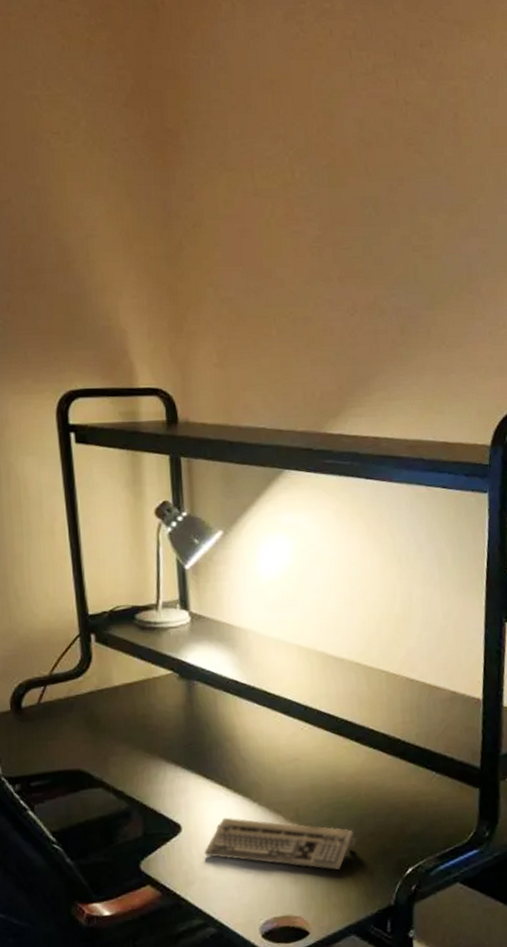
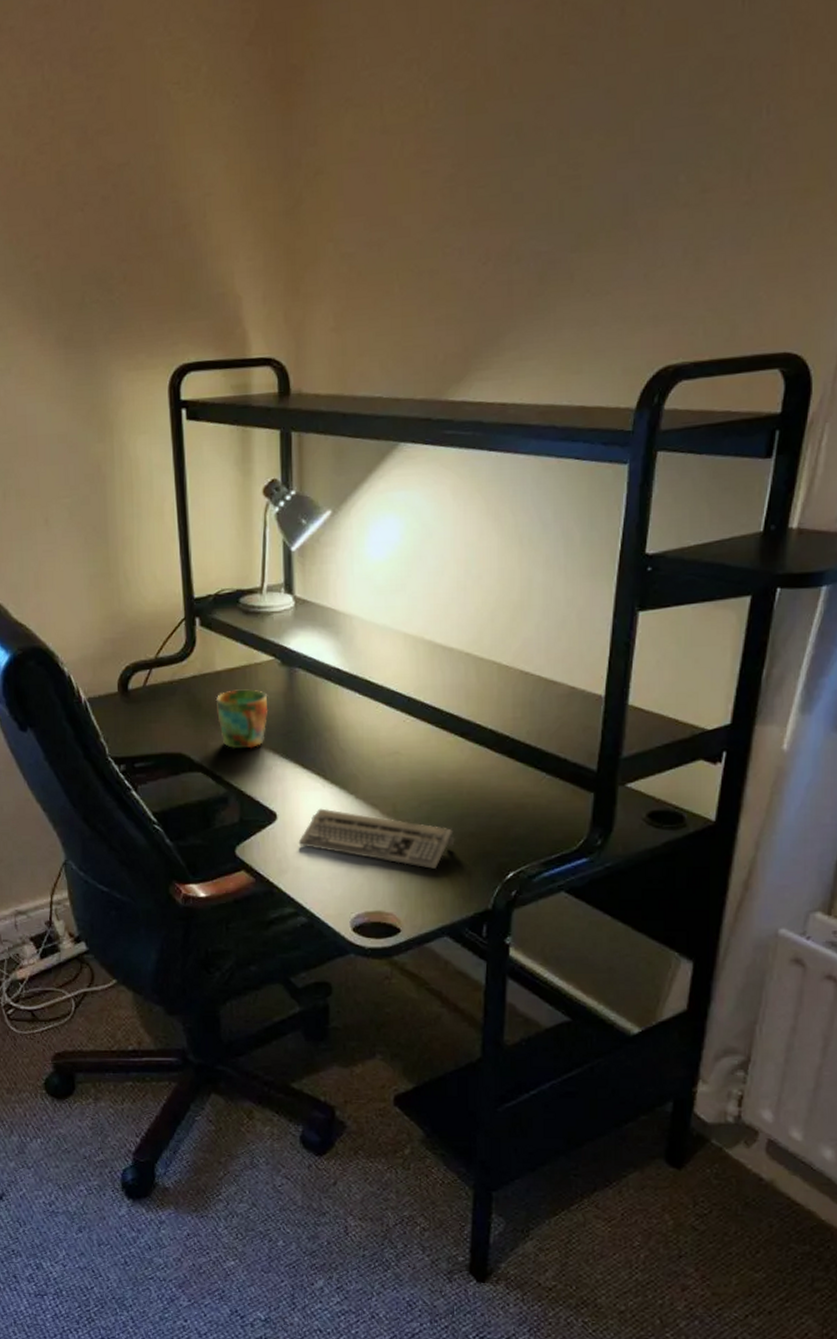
mug: none [114,703,169,763] -> present [215,689,268,749]

